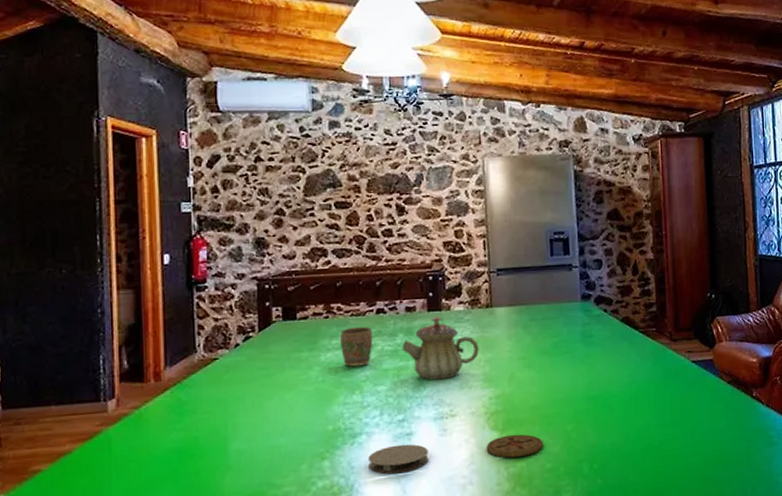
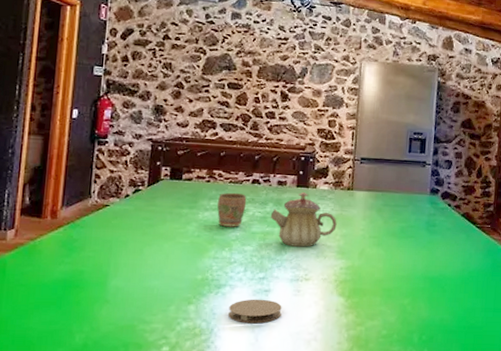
coaster: present [486,434,544,458] -> none [332,302,382,322]

